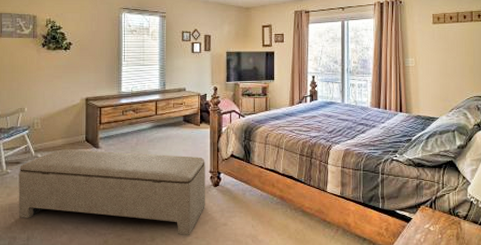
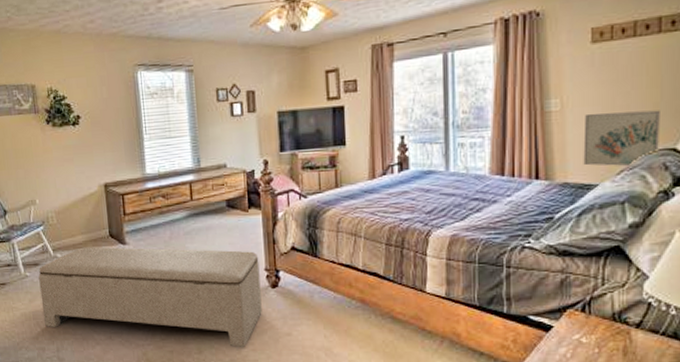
wall art: none [429,69,474,107] -> present [583,110,660,167]

